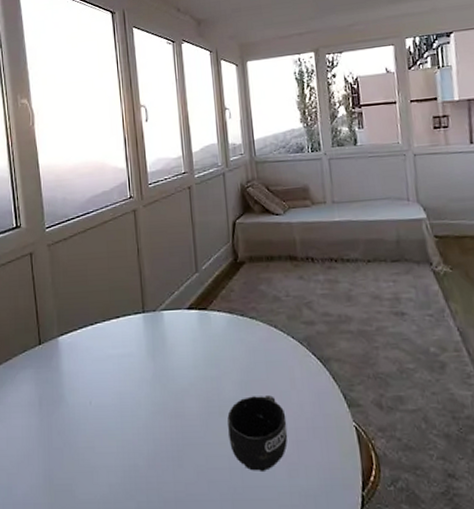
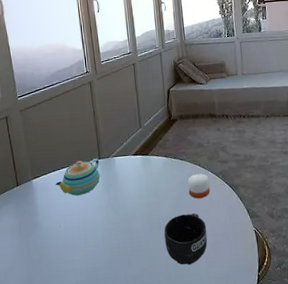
teapot: none [87,311,144,361] -> present [55,158,100,196]
candle: none [259,339,291,374] -> present [187,174,210,198]

